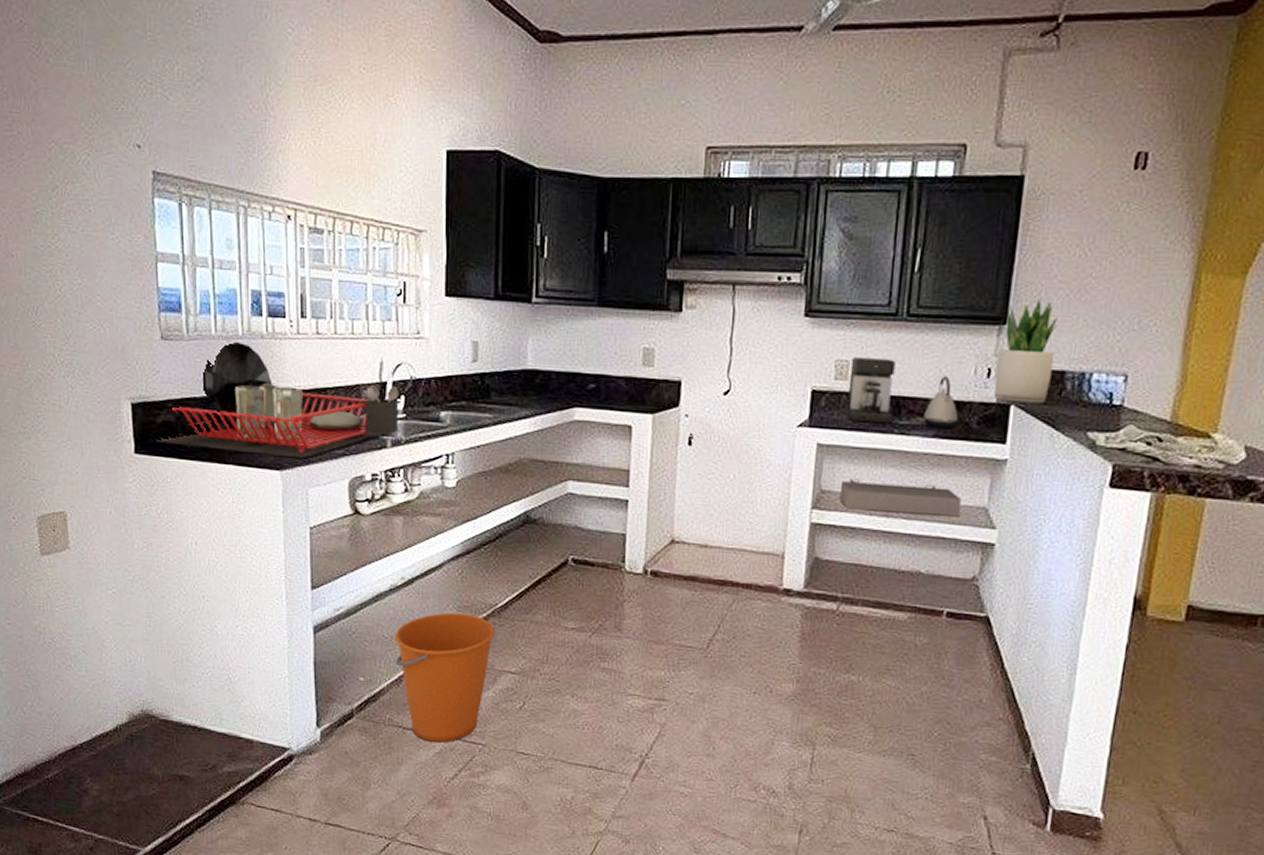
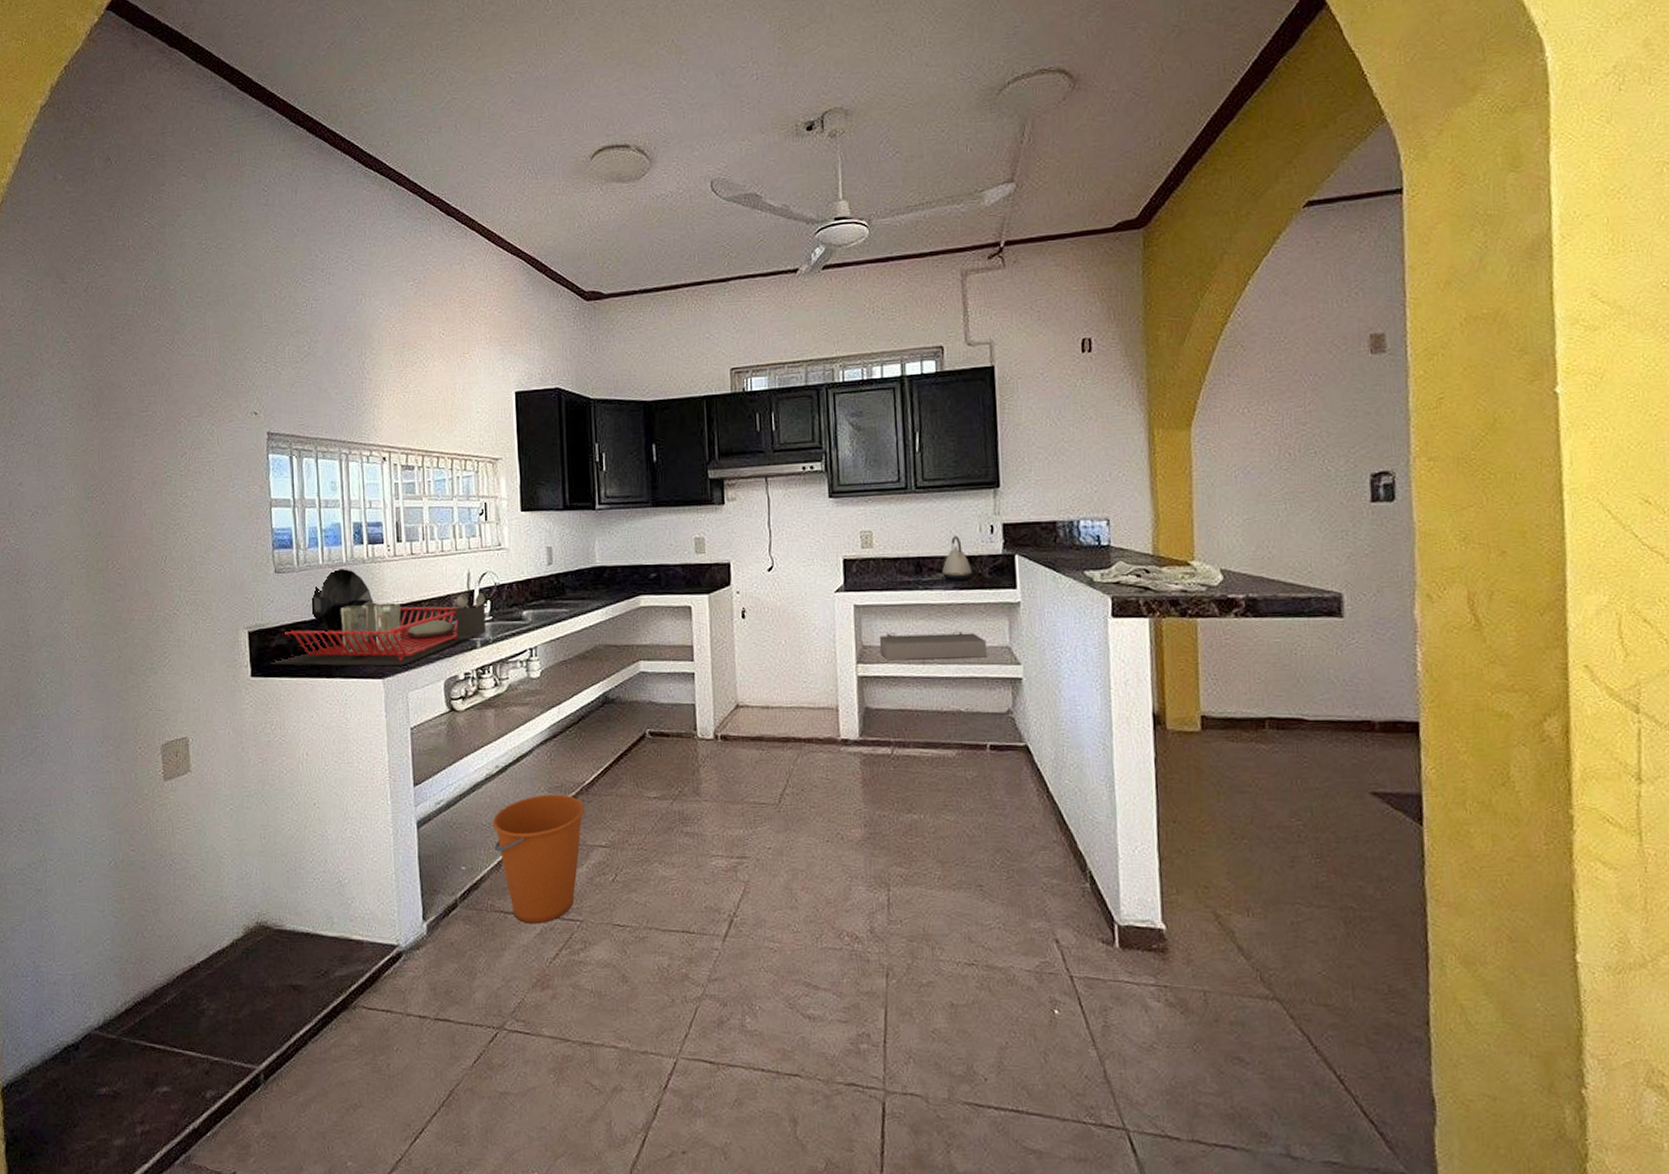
coffee maker: present [846,357,896,424] -> none [873,526,916,583]
planter: present [993,300,1059,404] -> none [996,464,1045,553]

